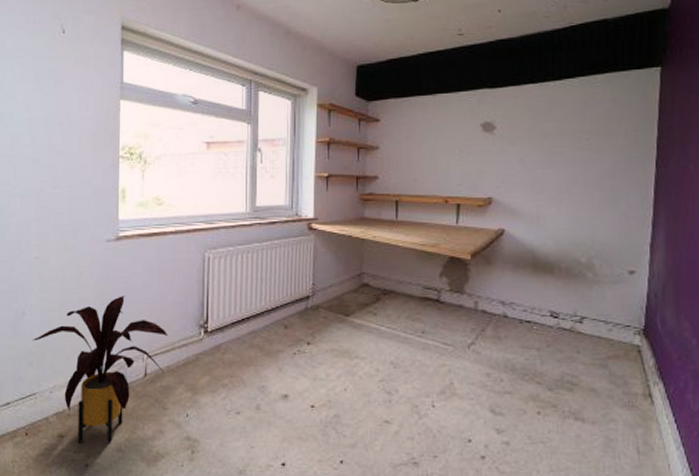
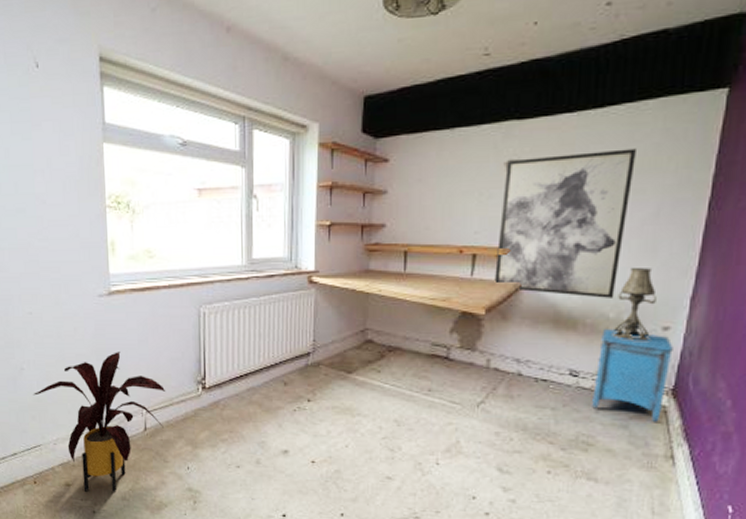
wall art: none [477,114,591,245] -> present [494,148,636,298]
nightstand: none [573,273,640,363] -> present [592,329,673,424]
table lamp: none [584,216,621,284] -> present [610,267,657,341]

